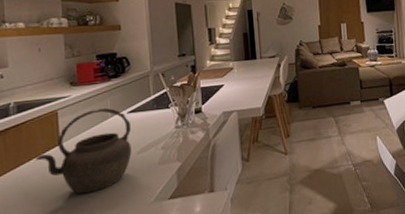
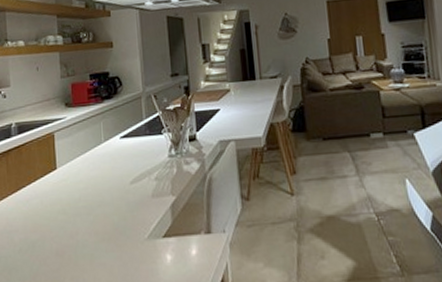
kettle: present [35,107,132,195] -> none [34,131,125,224]

